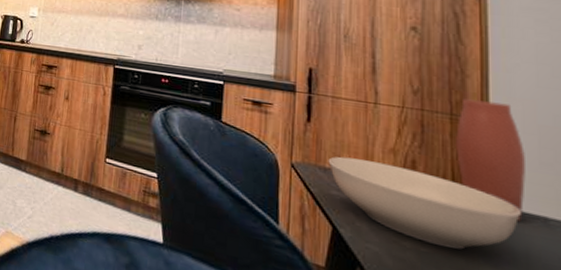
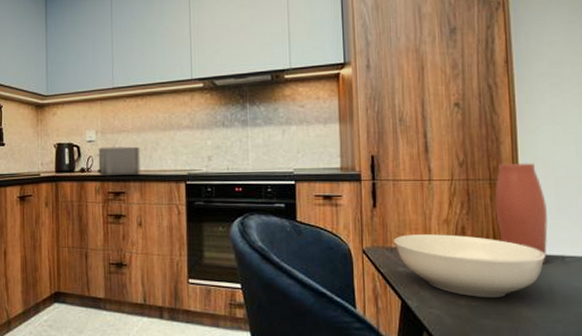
toaster: none [35,23,76,54] -> present [97,146,140,177]

